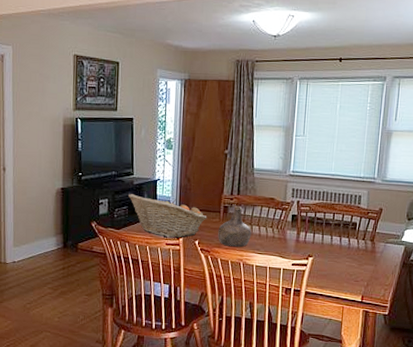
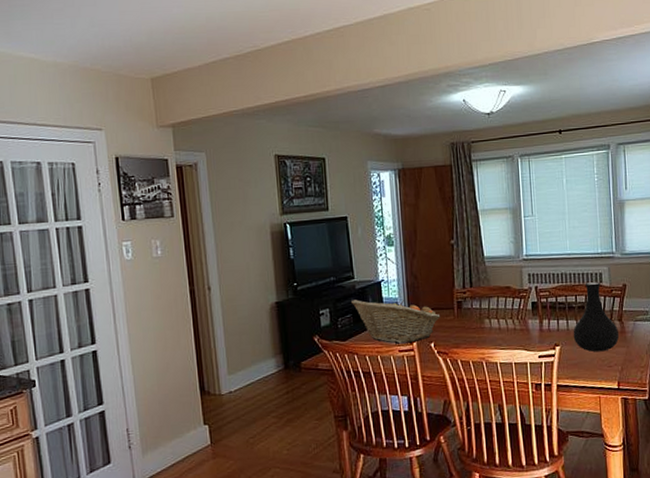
bottle: present [218,206,252,248] -> none [454,300,491,346]
vase: none [326,203,369,267] -> present [573,282,619,352]

